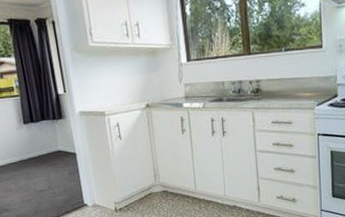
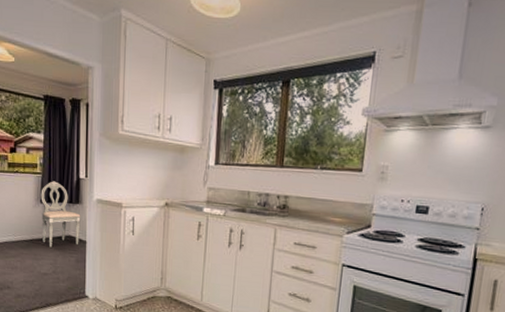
dining chair: none [22,101,69,165] -> present [41,181,81,248]

